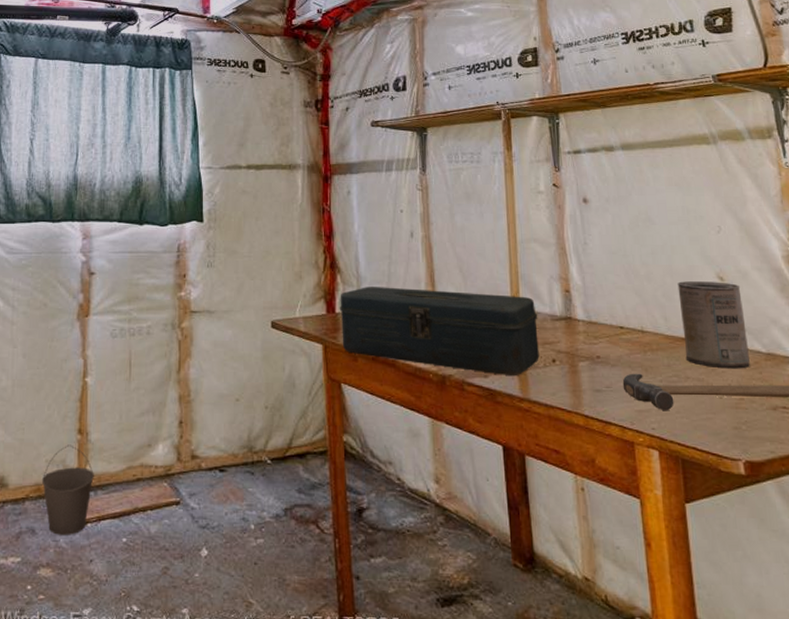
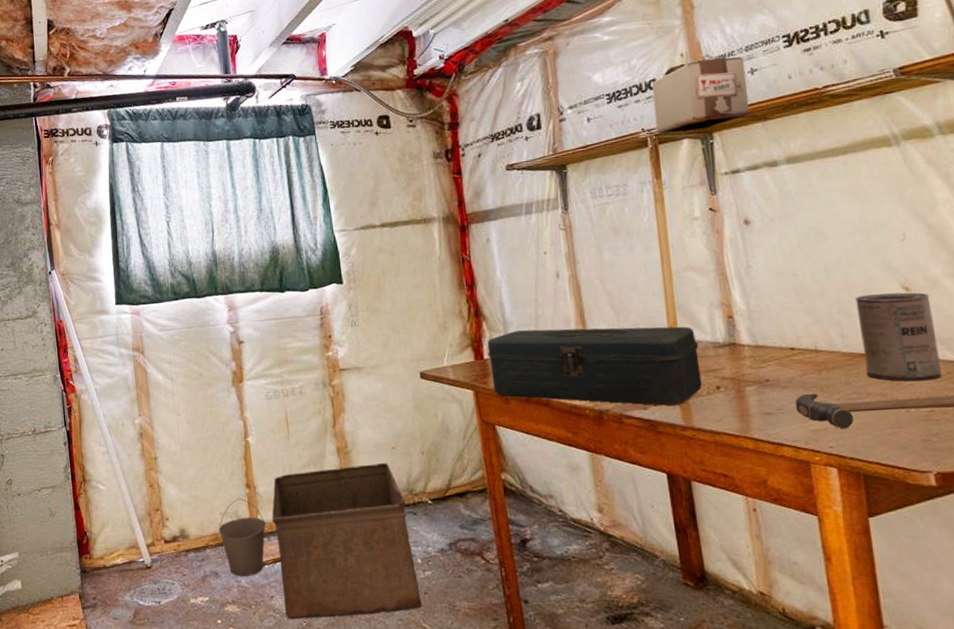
storage bin: none [102,415,252,589] -> present [272,462,423,620]
box: none [507,45,591,109] -> present [651,56,749,134]

